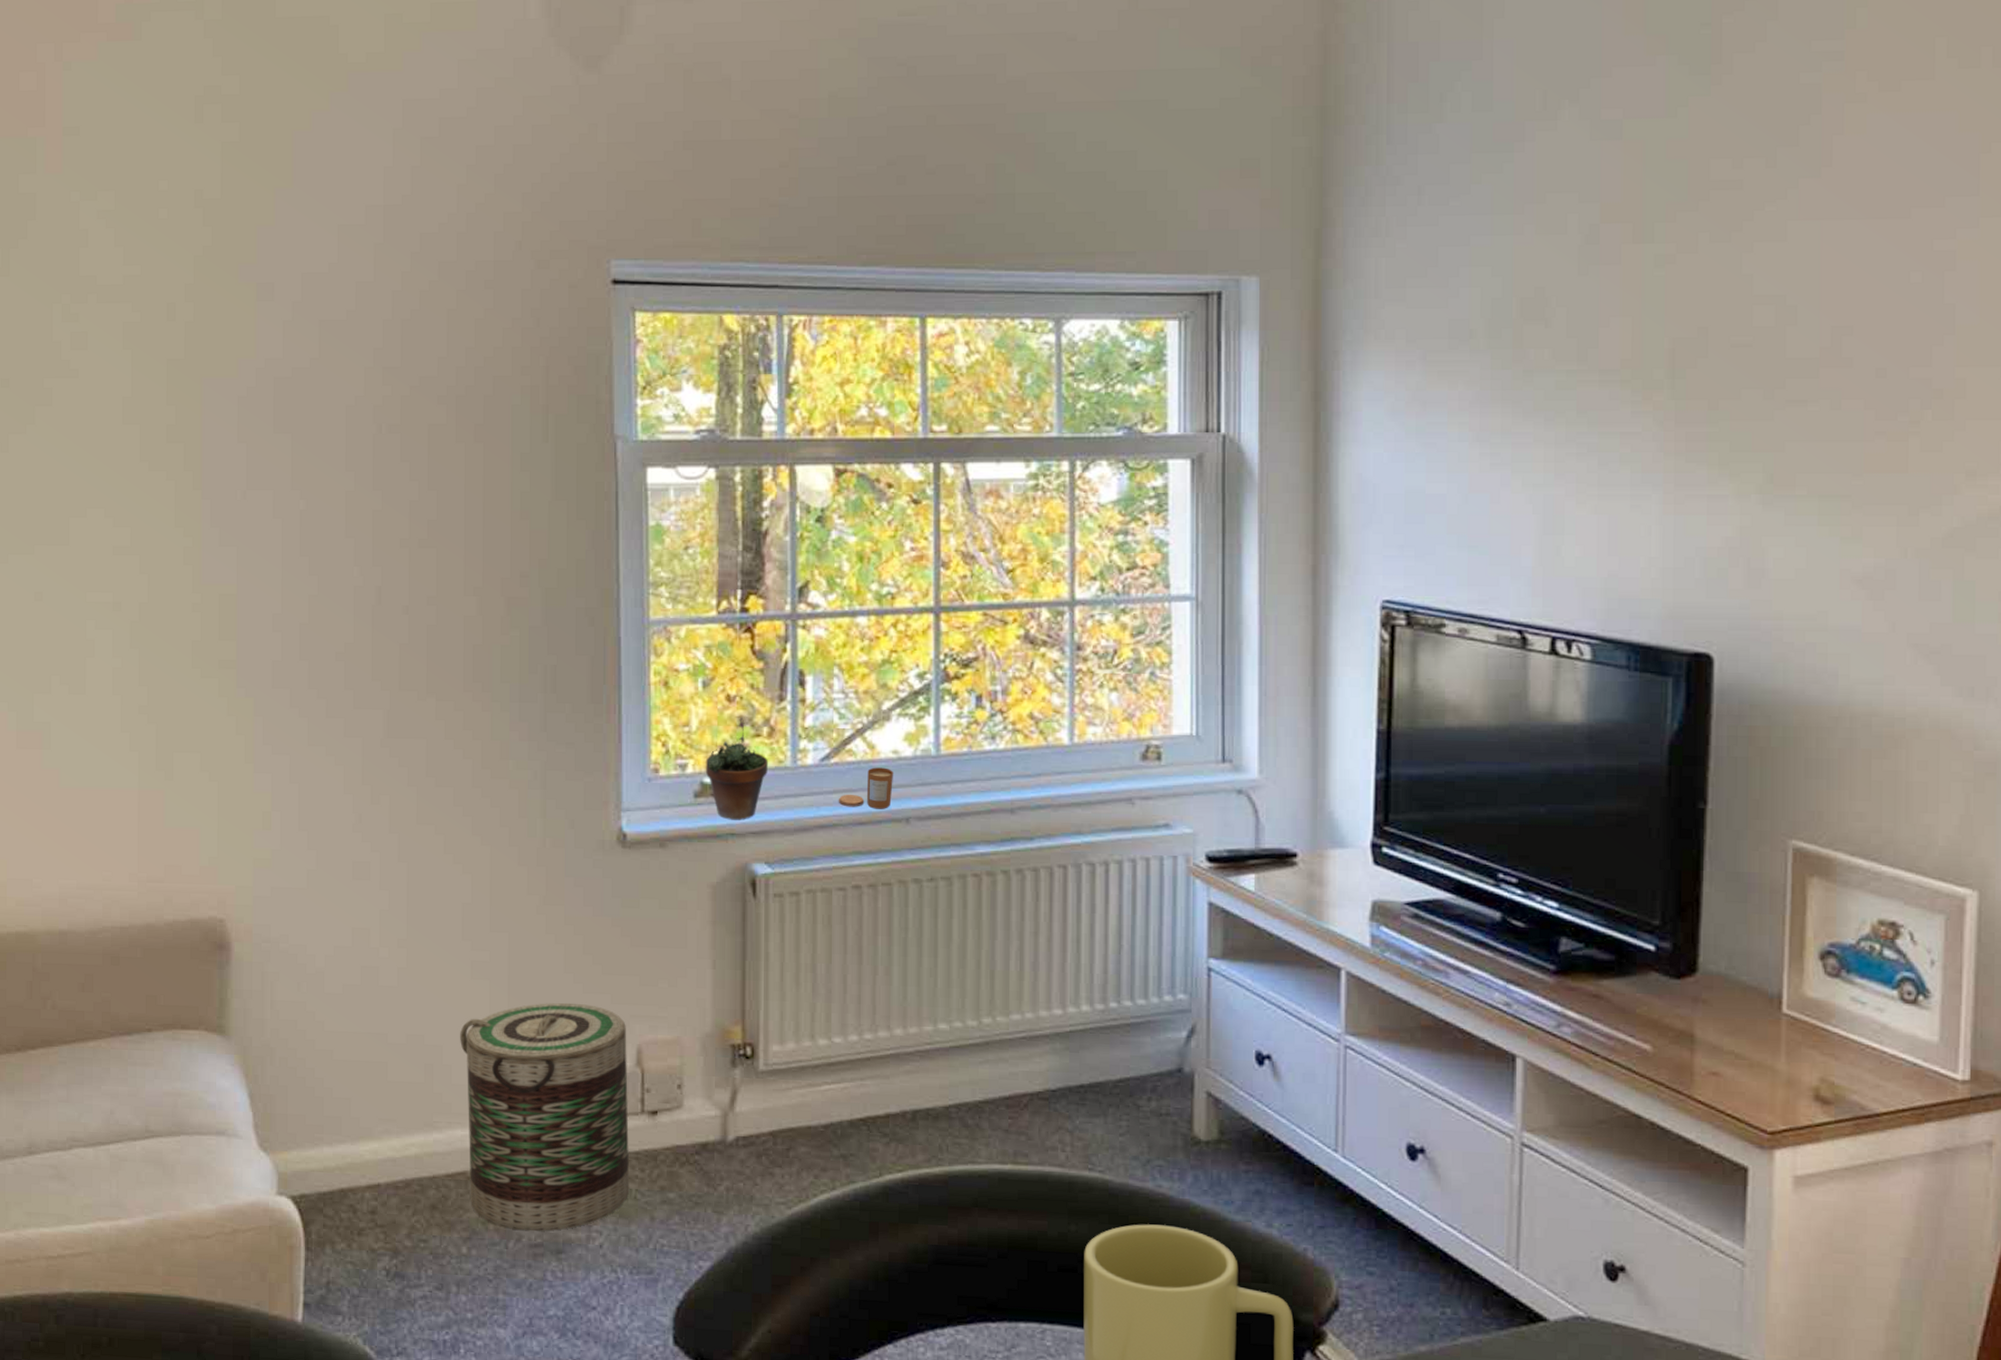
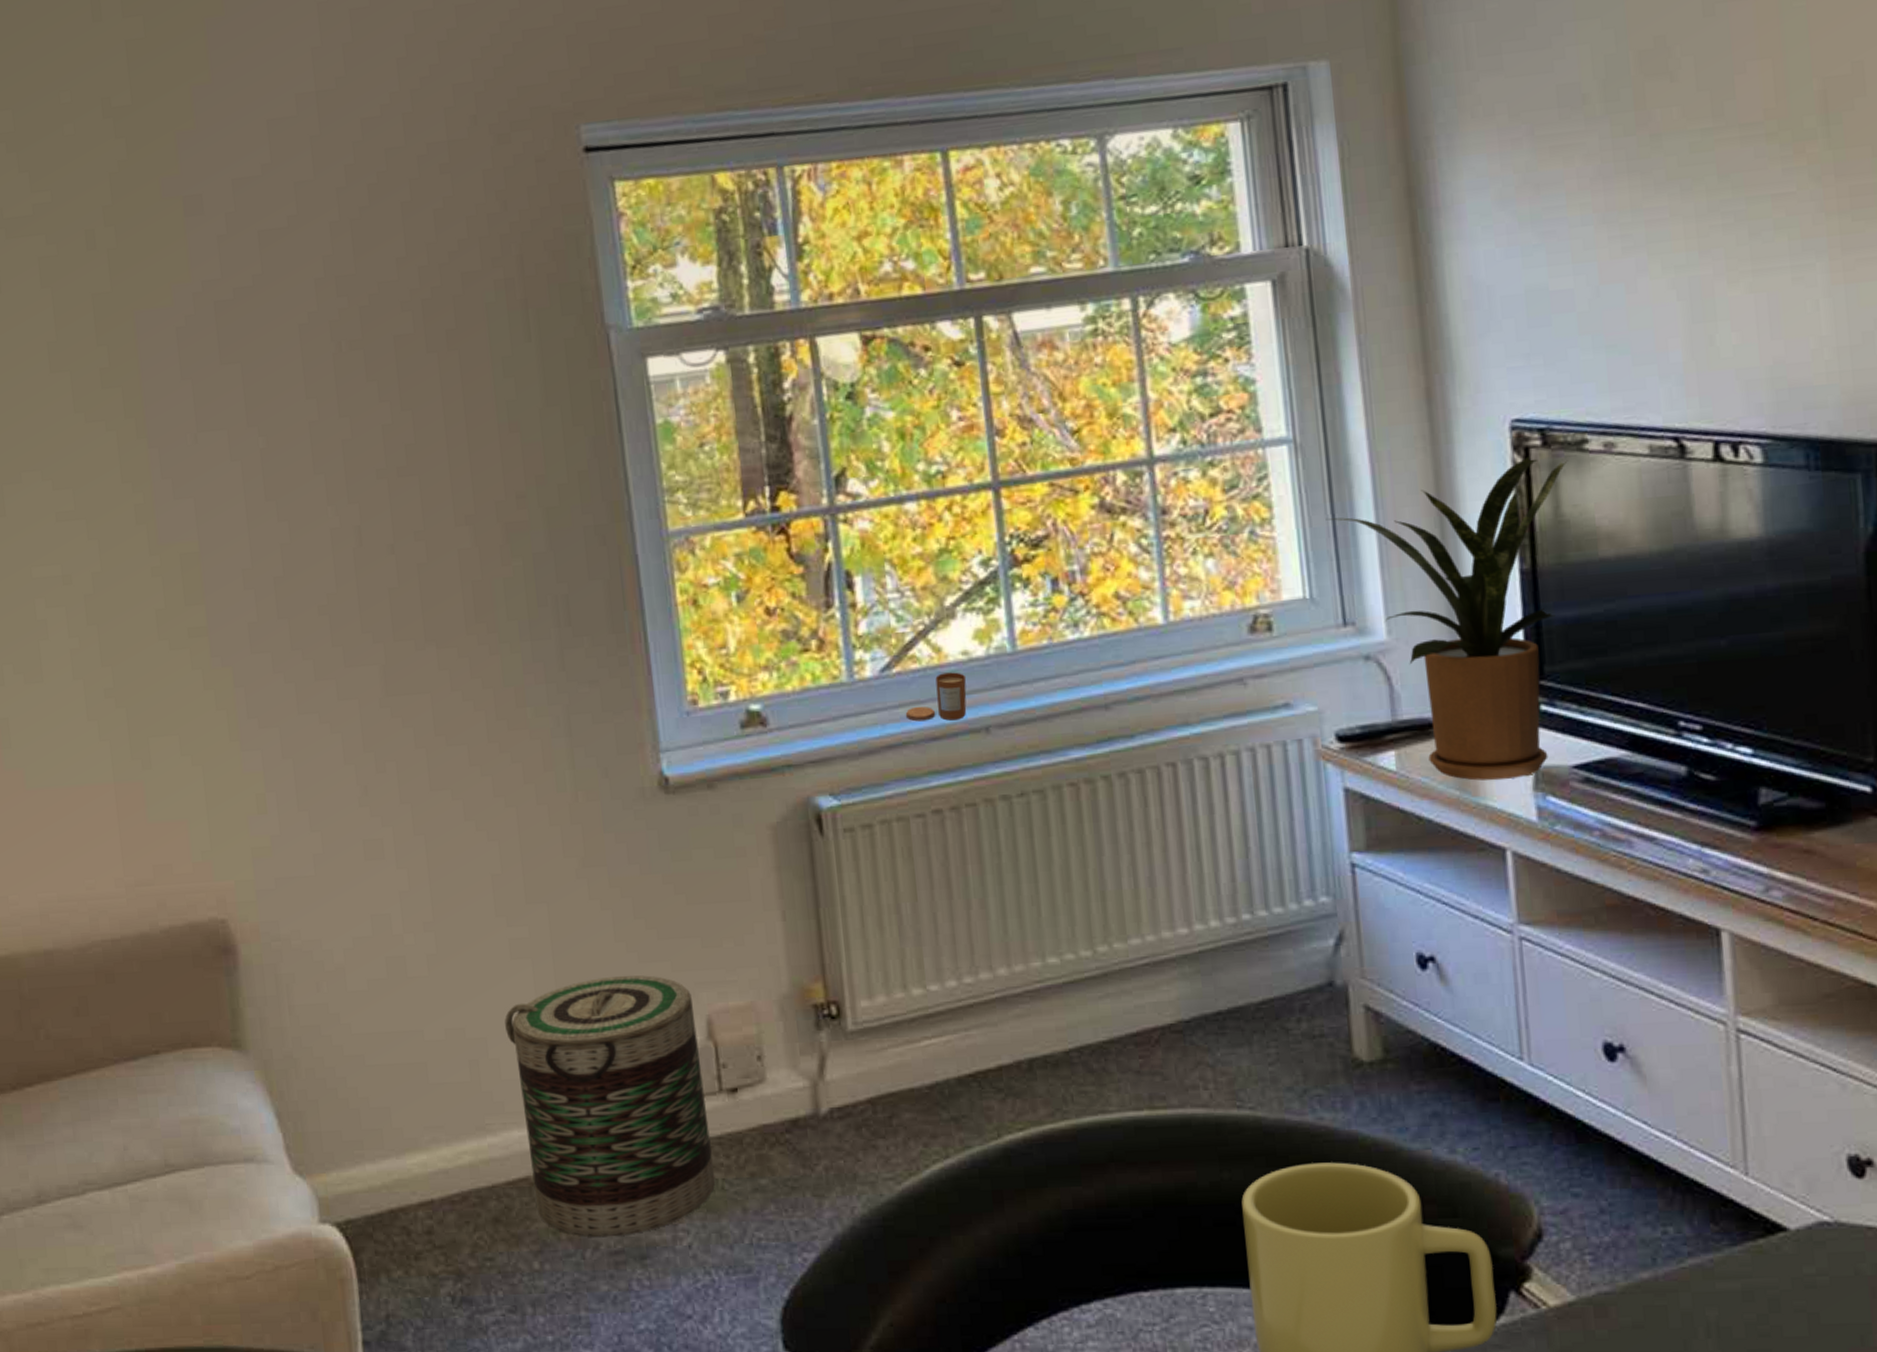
succulent plant: present [705,717,769,822] -> none [749,631,822,751]
house plant: none [1216,633,1427,909] -> present [1326,456,1568,781]

